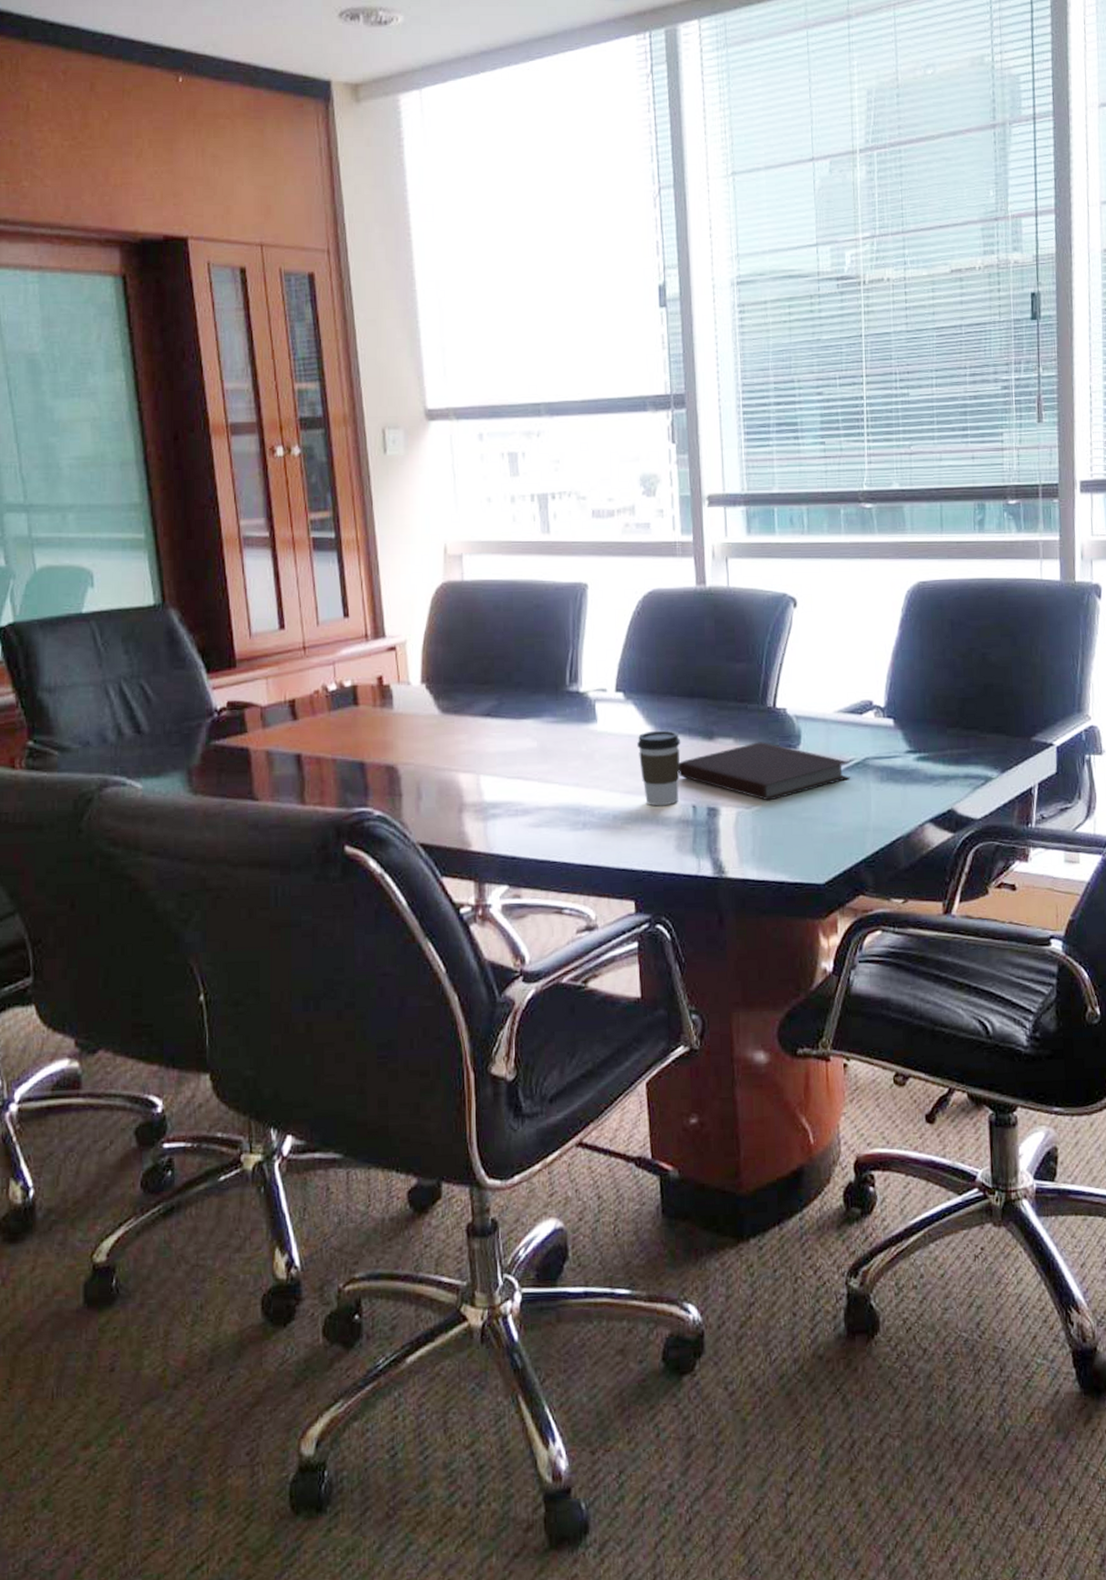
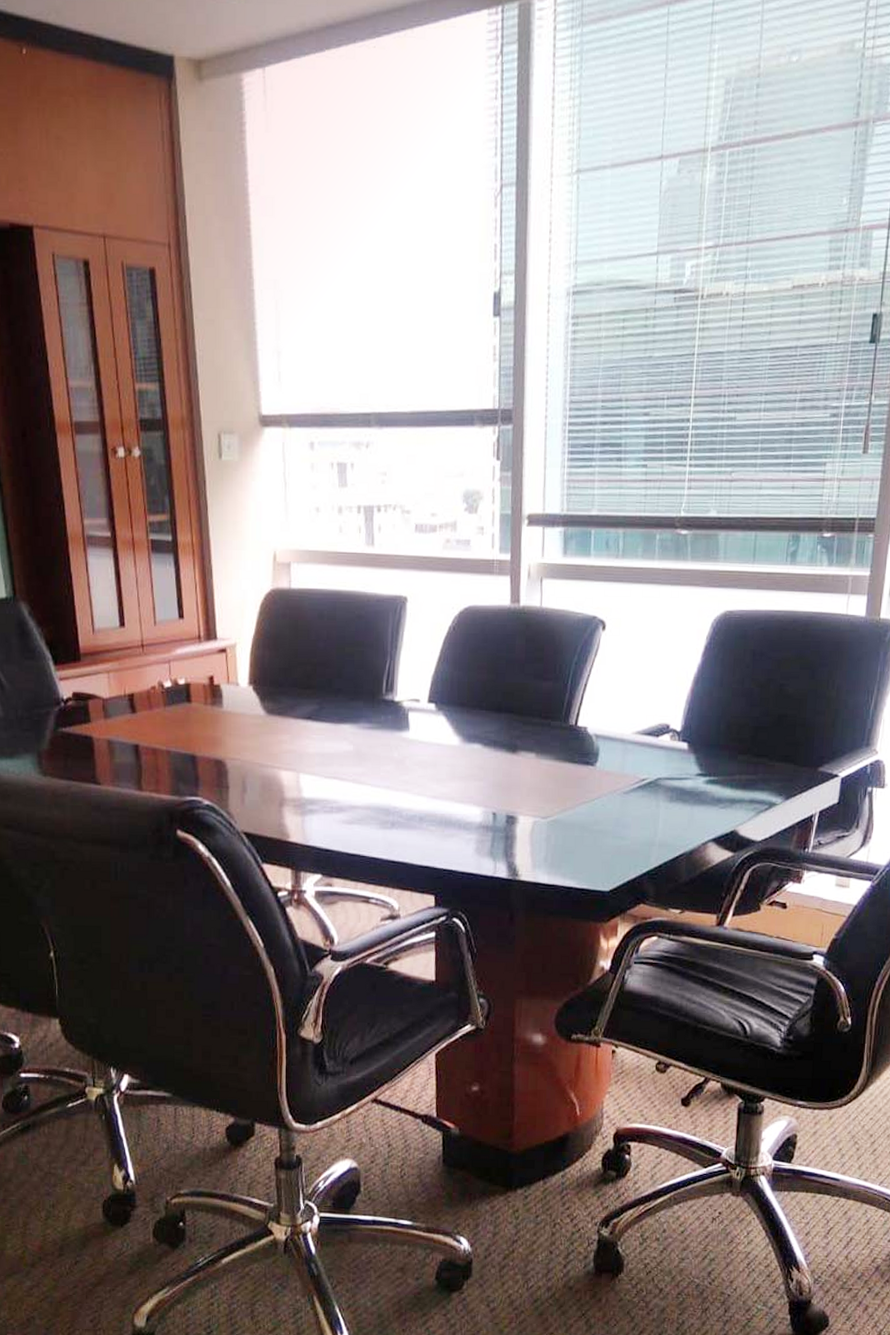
coffee cup: present [637,730,681,807] -> none [445,741,486,812]
notebook: present [678,742,850,801] -> none [482,757,643,813]

